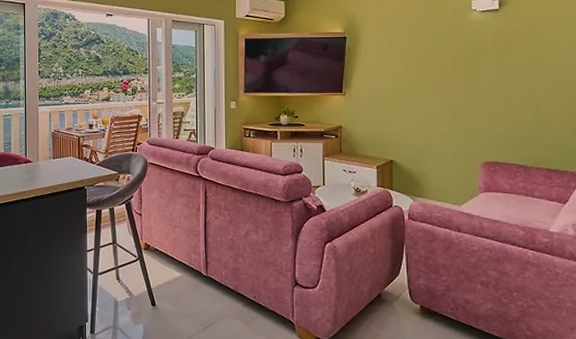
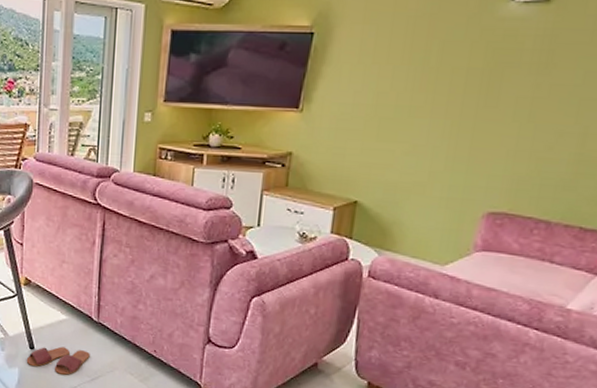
slippers: none [149,301,202,326] -> present [26,346,90,375]

